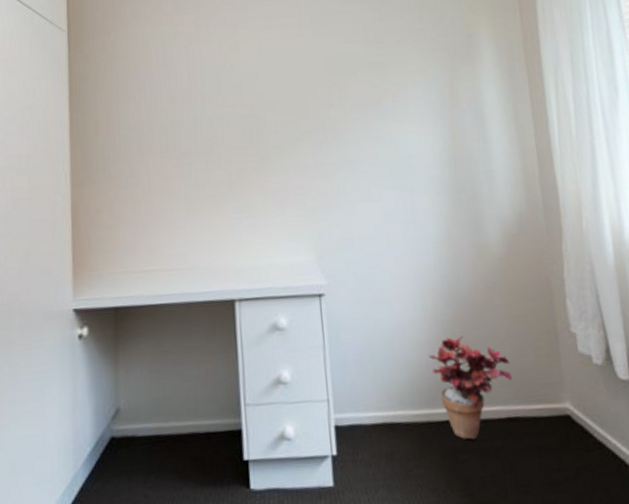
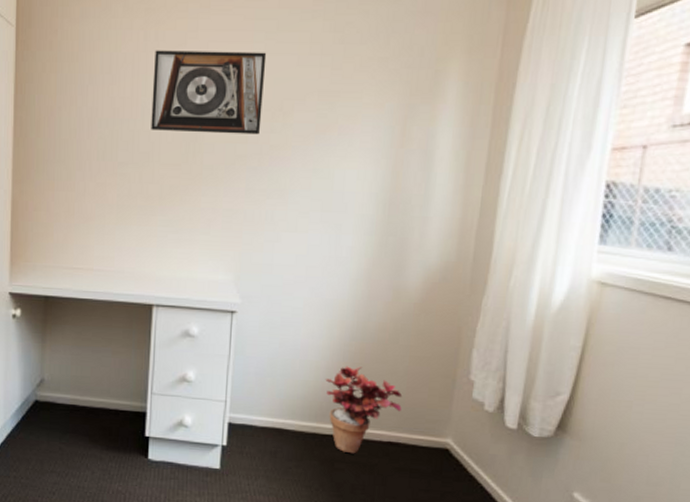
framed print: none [208,34,320,117] -> present [151,50,267,135]

